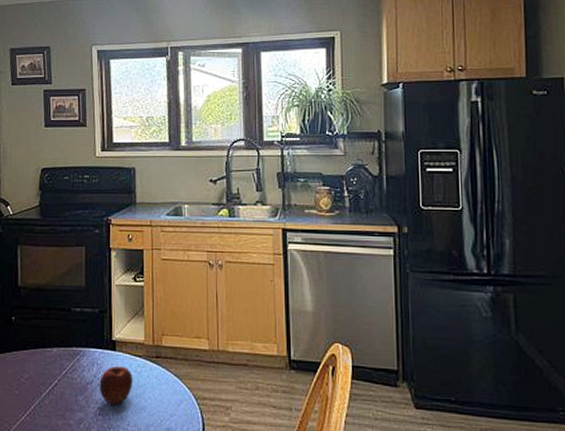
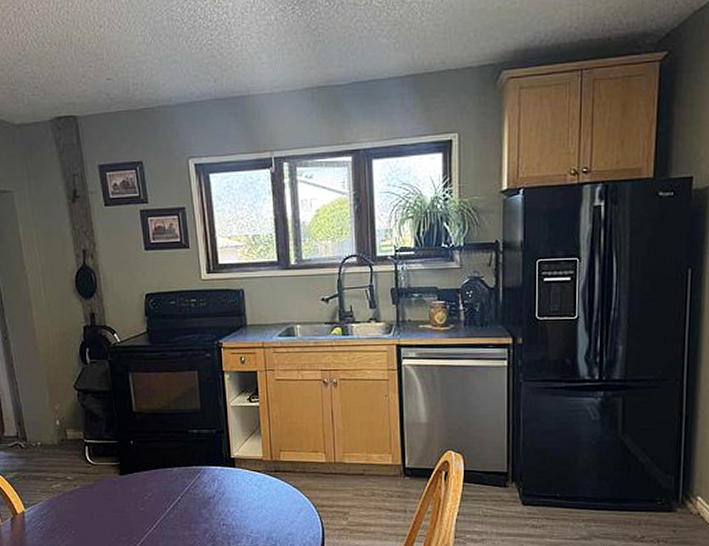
apple: present [99,366,133,405] -> none [221,482,254,516]

